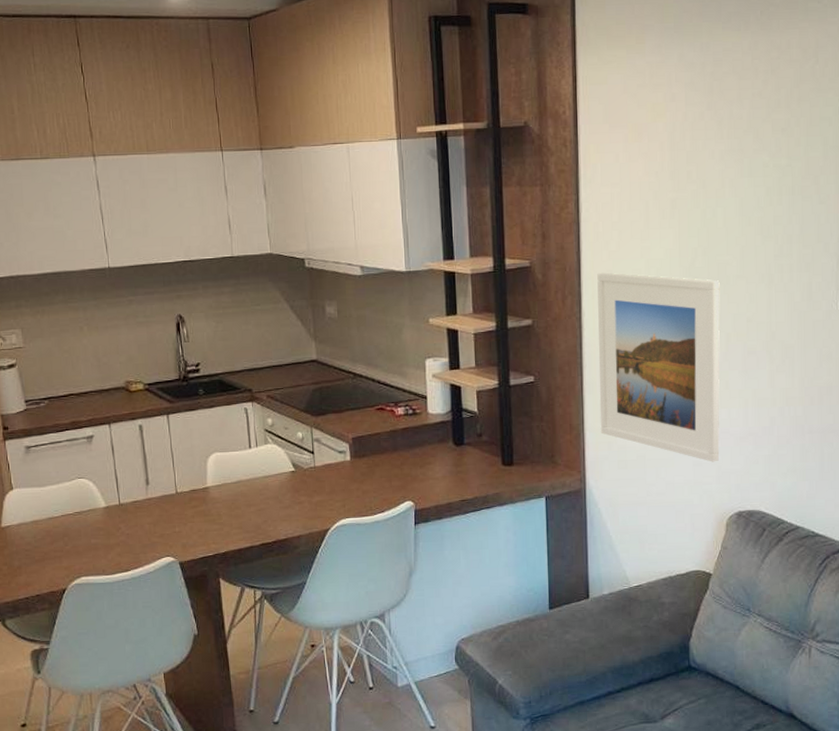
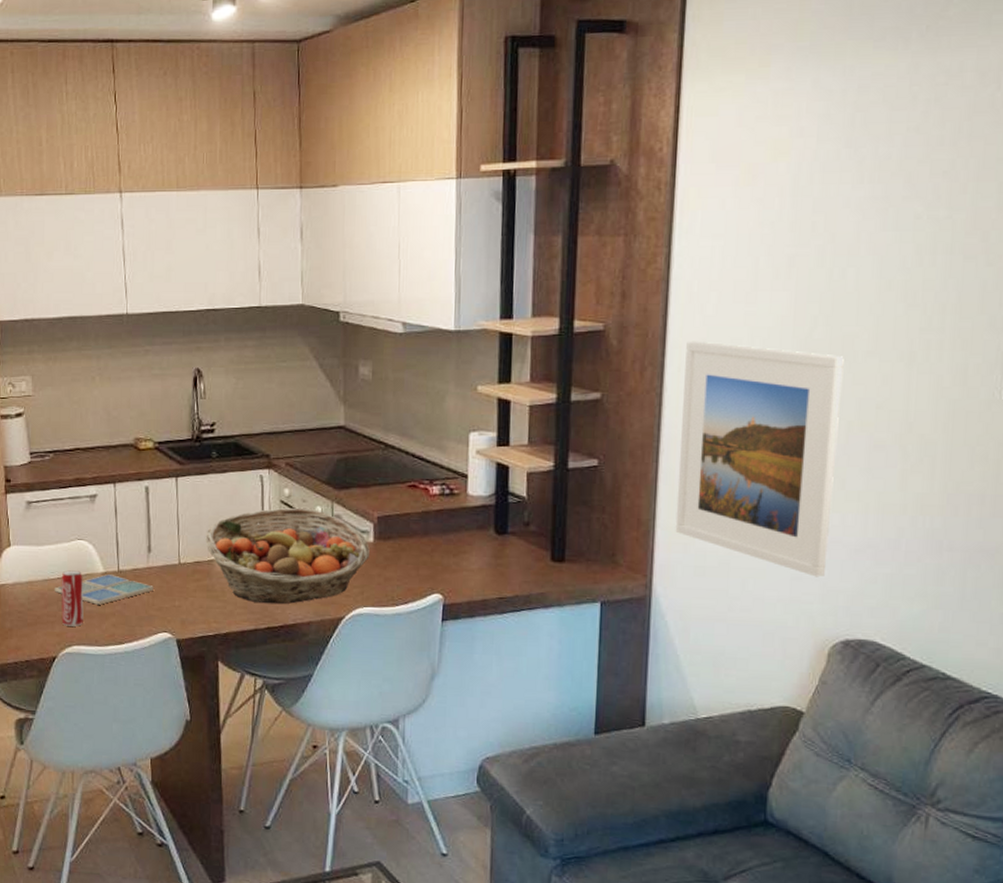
drink coaster: none [59,508,154,537] -> present [55,574,154,605]
beverage can: none [65,507,90,559] -> present [61,570,84,627]
fruit basket: none [199,434,348,523] -> present [205,507,370,605]

